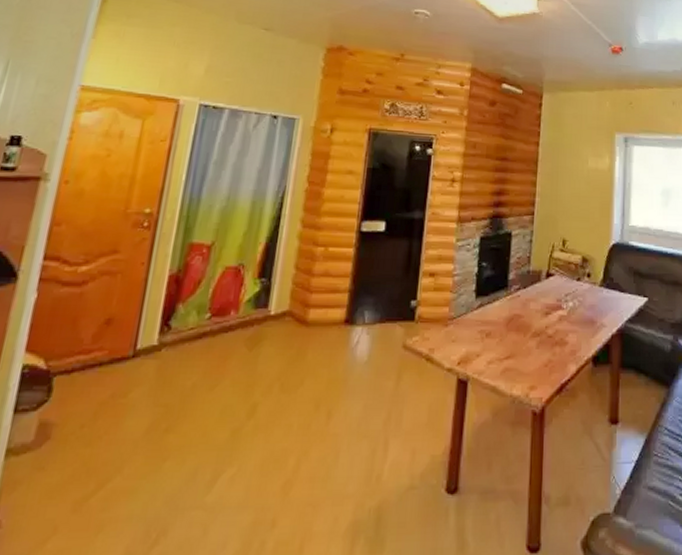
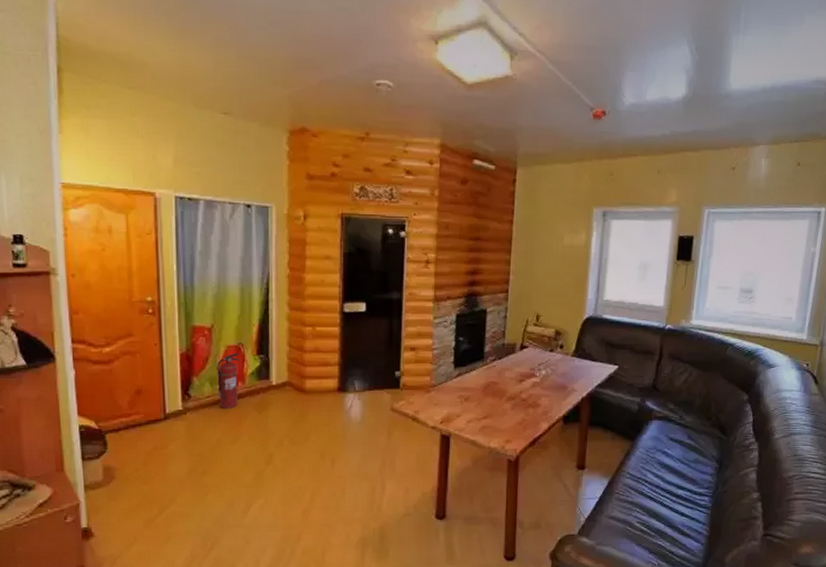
fire extinguisher: none [203,276,238,344] -> present [217,353,239,409]

